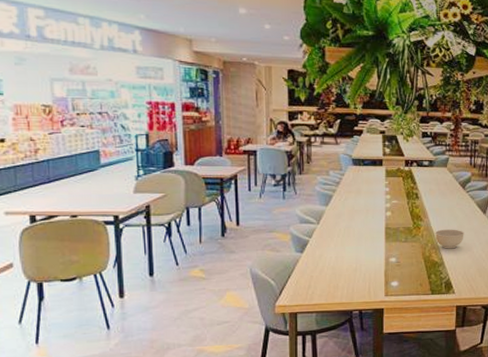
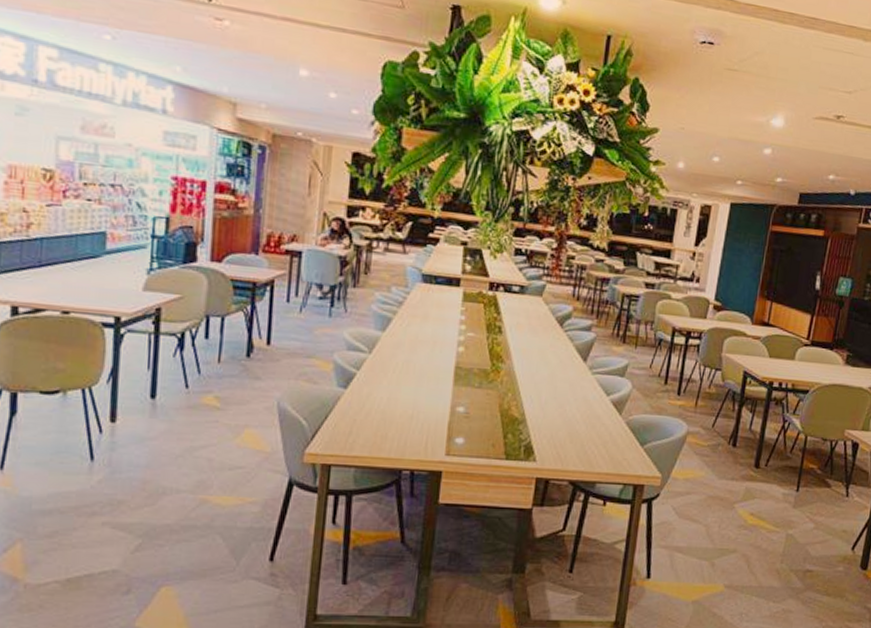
soup bowl: present [435,229,464,249] -> none [518,376,556,403]

